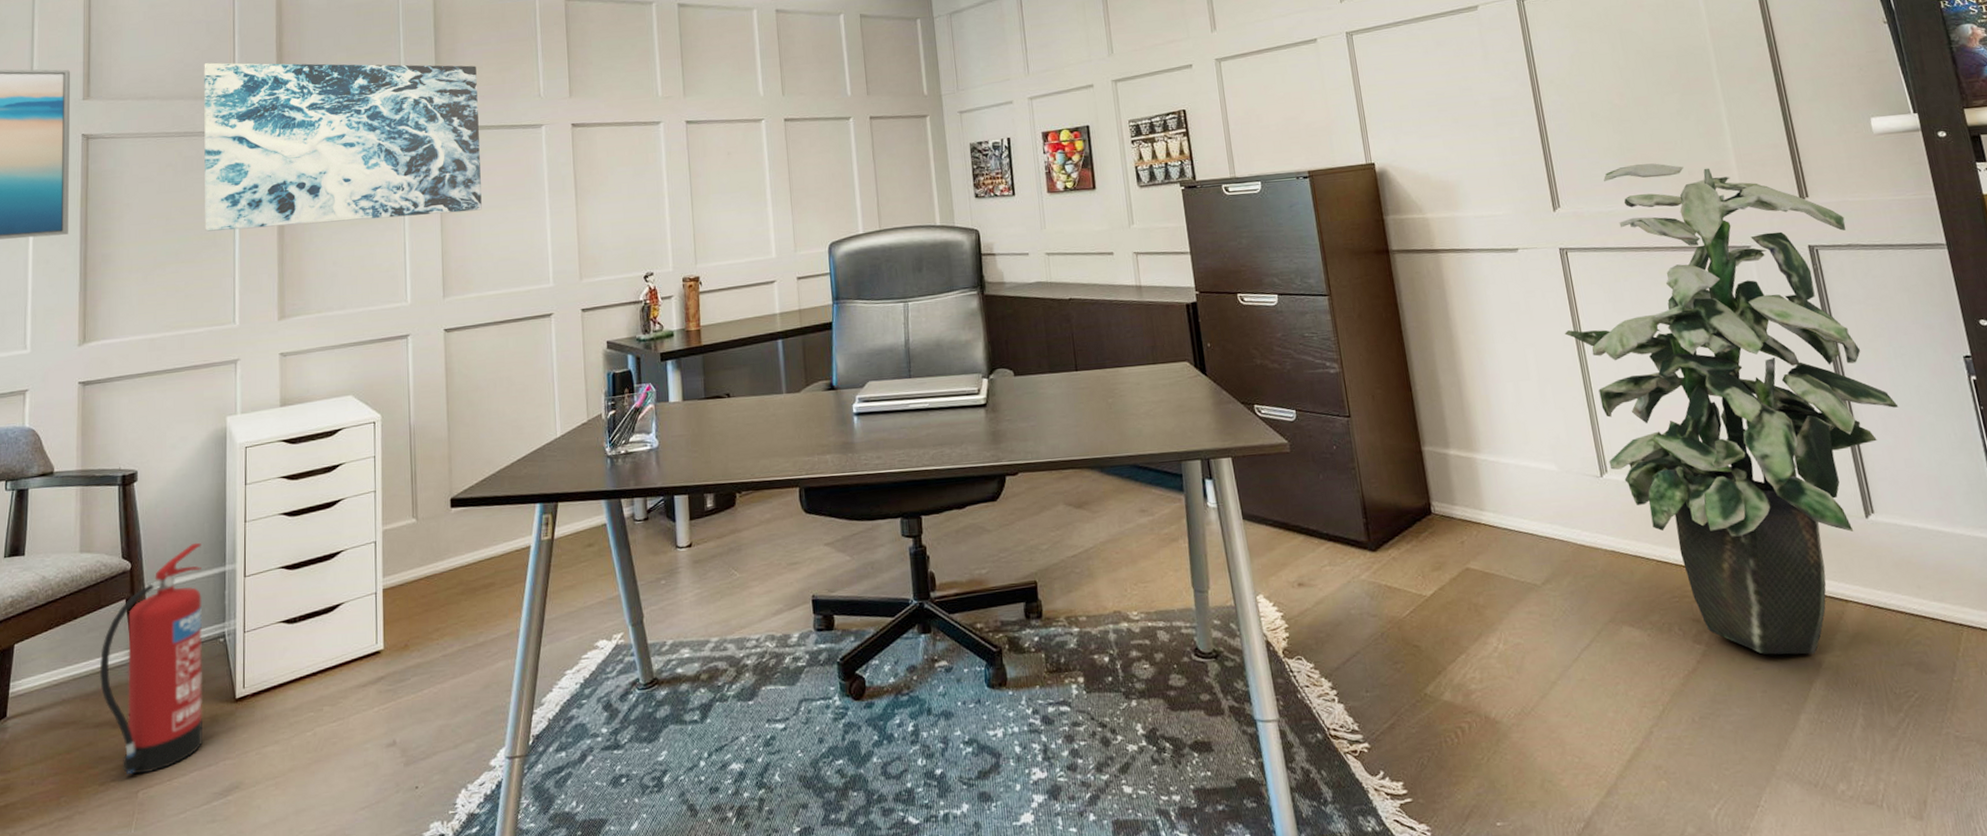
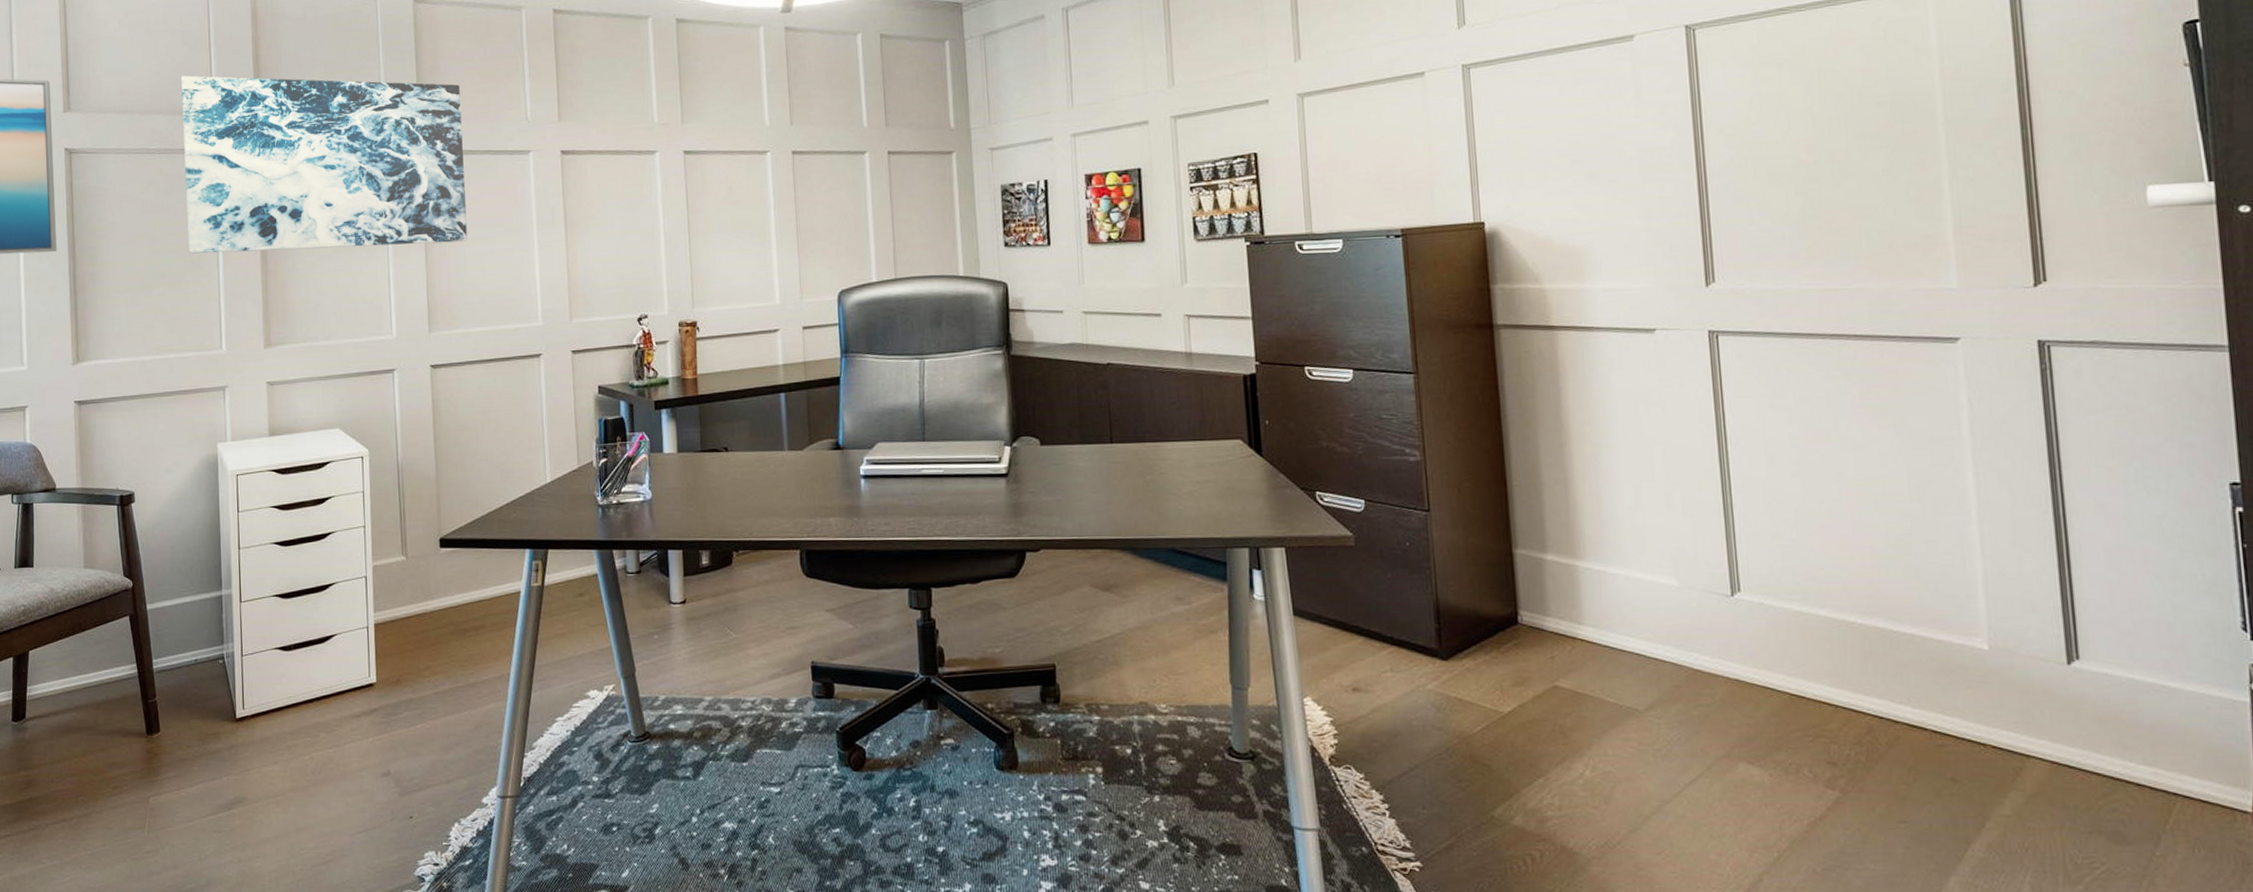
fire extinguisher: present [100,542,202,775] -> none [108,566,207,782]
indoor plant: present [1564,163,1899,655] -> none [1703,233,2132,812]

